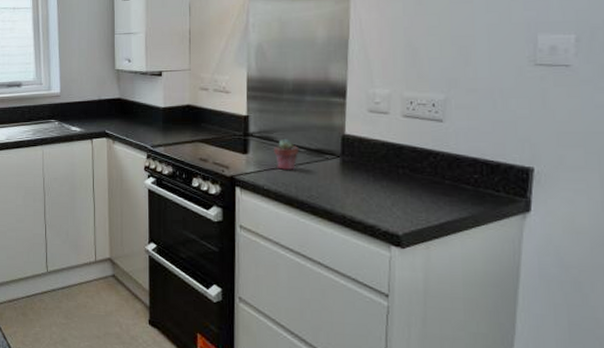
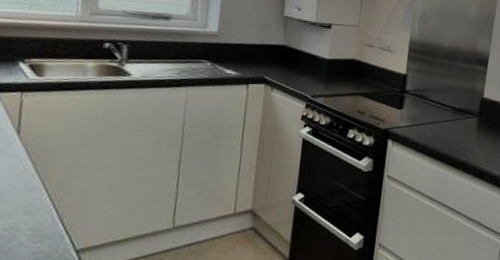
potted succulent: present [274,139,300,170] -> none [425,98,447,126]

